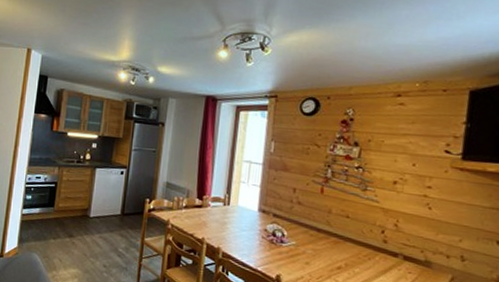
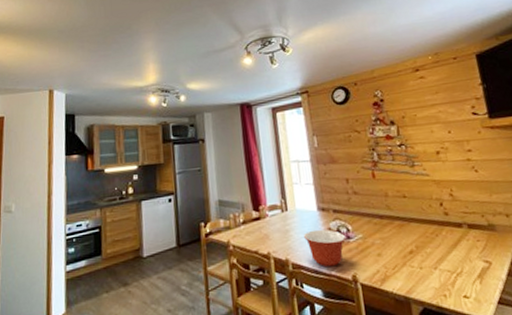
mixing bowl: none [239,227,279,264] -> present [304,229,345,267]

